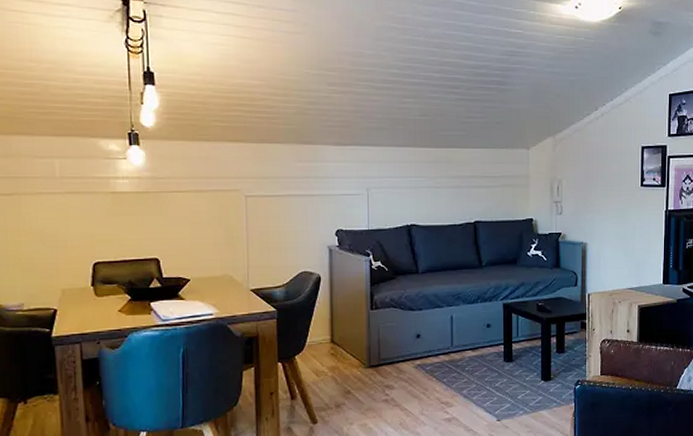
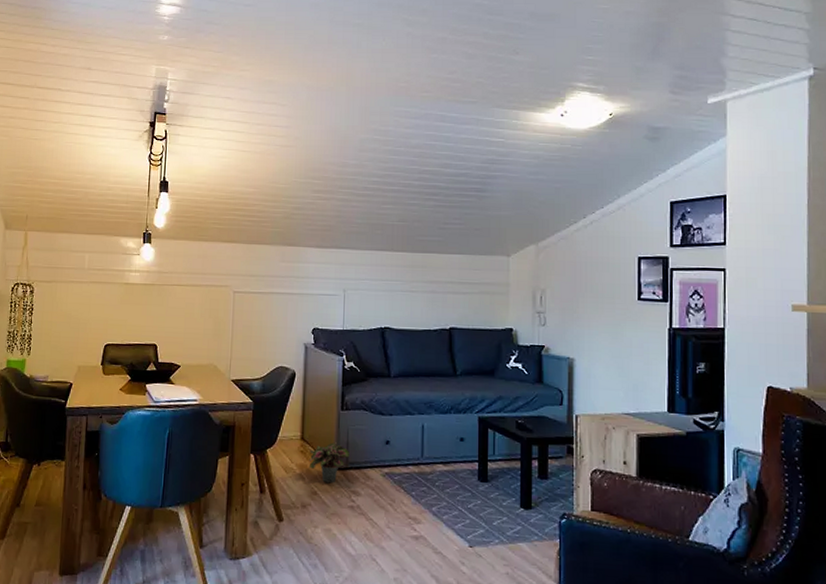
potted plant: none [340,342,381,381] -> present [309,442,349,484]

